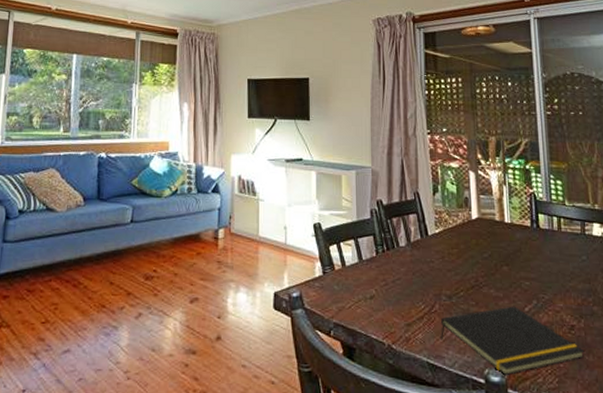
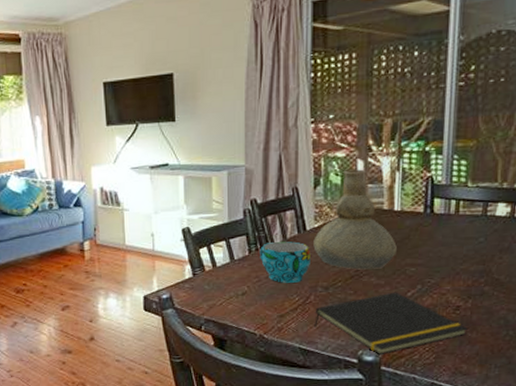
cup: none [386,244,434,289] -> present [260,241,311,283]
vase: none [435,180,511,280] -> present [313,169,397,270]

